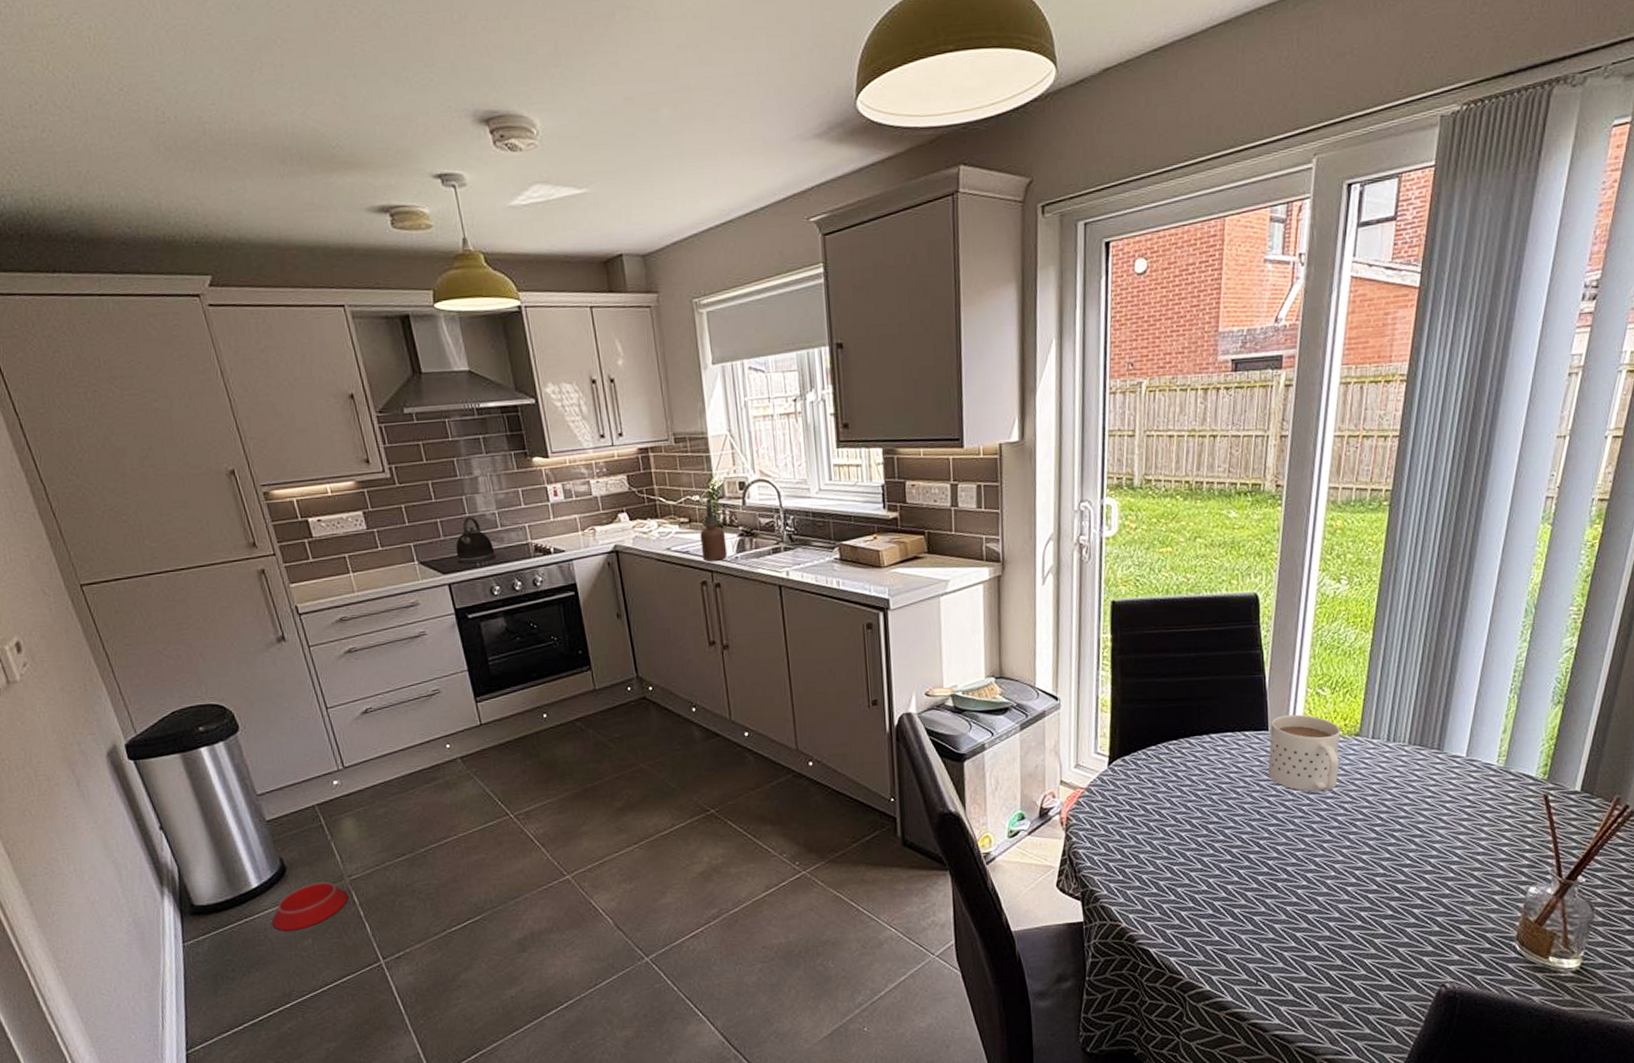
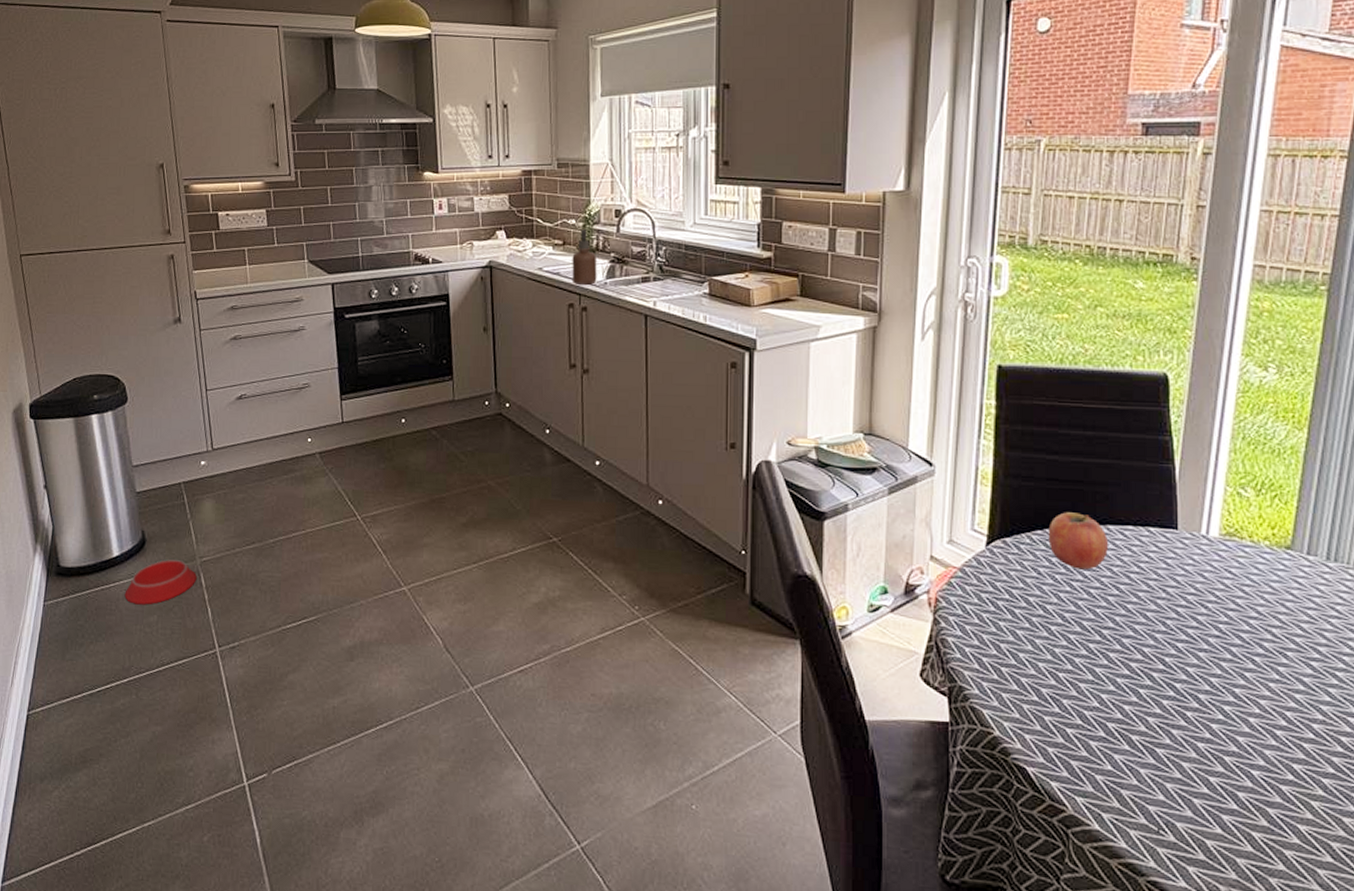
kettle: present [455,515,496,564] -> none [343,221,379,266]
fruit: none [1160,726,1212,776] -> present [1048,512,1109,570]
mug: present [1268,714,1341,792] -> none [1177,514,1268,610]

